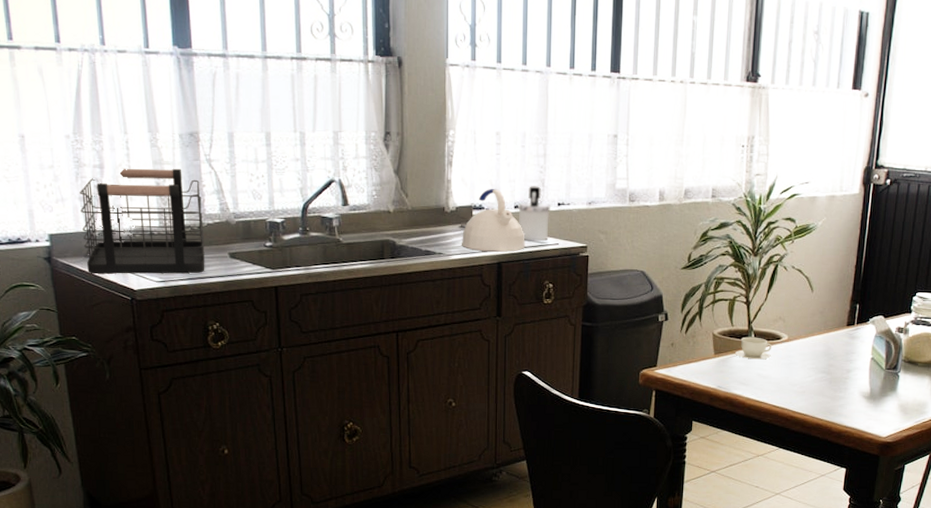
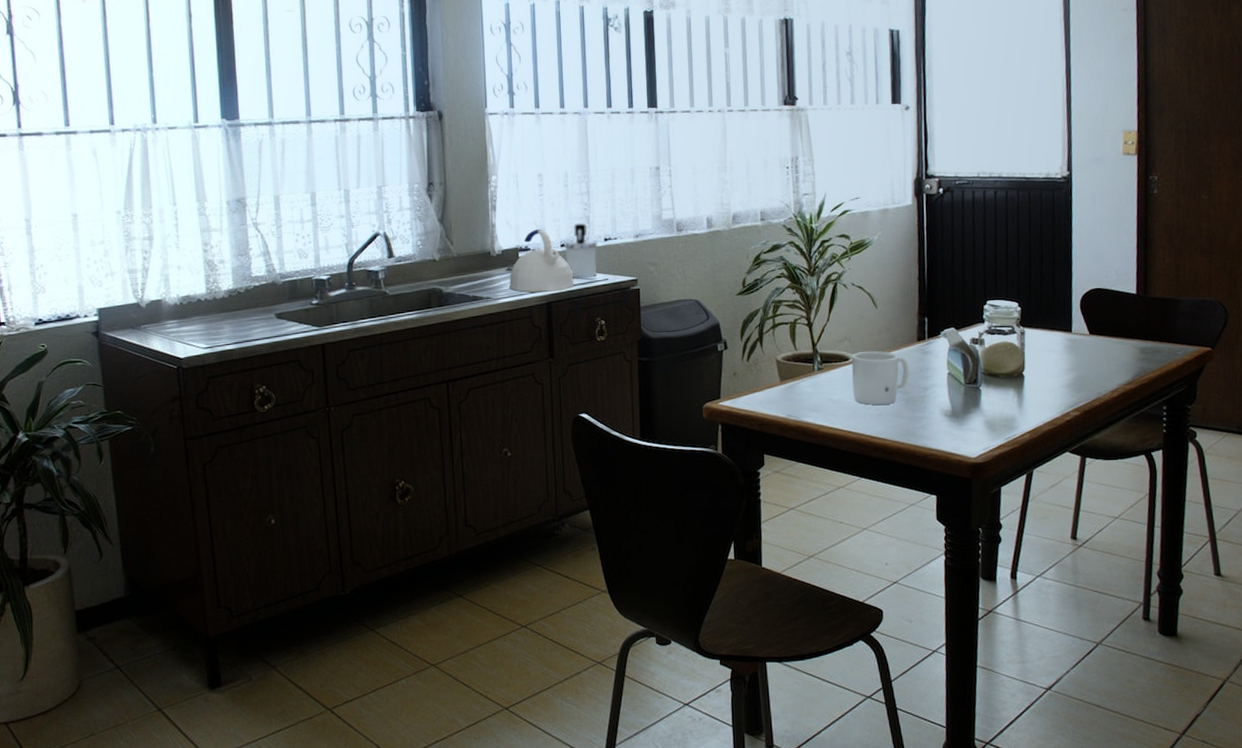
dish rack: present [80,168,205,274] -> none [129,234,252,345]
teacup: present [735,336,771,360] -> none [802,359,840,384]
mug: none [781,332,836,383] -> present [851,351,909,405]

